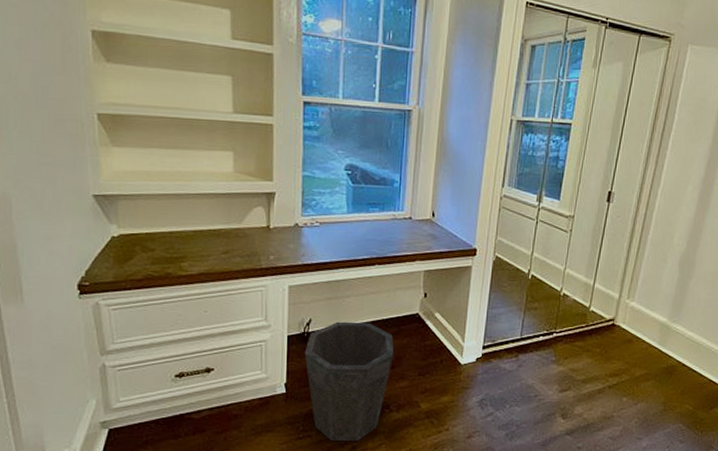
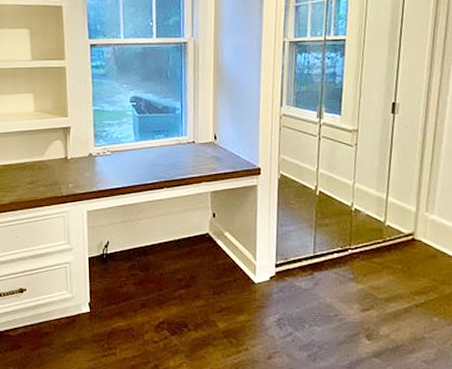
waste bin: present [304,321,394,442] -> none [104,243,188,360]

